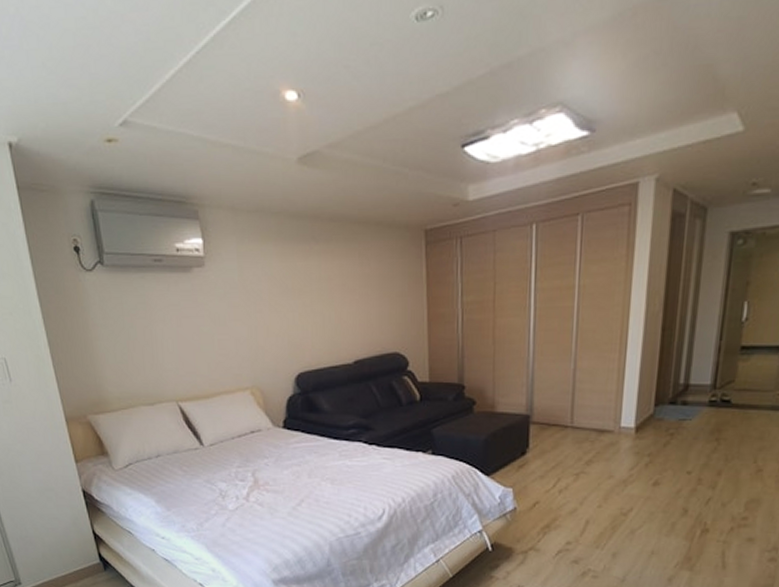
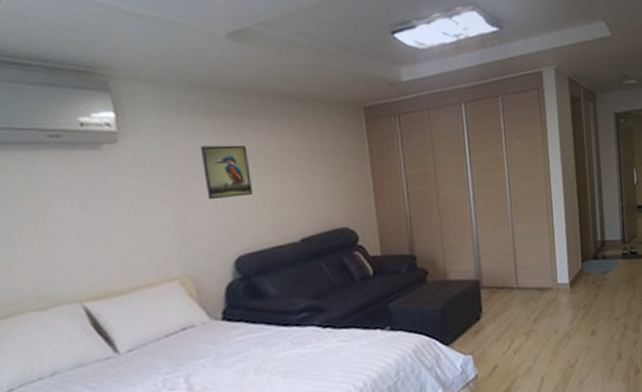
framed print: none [270,269,314,321] -> present [200,145,253,200]

